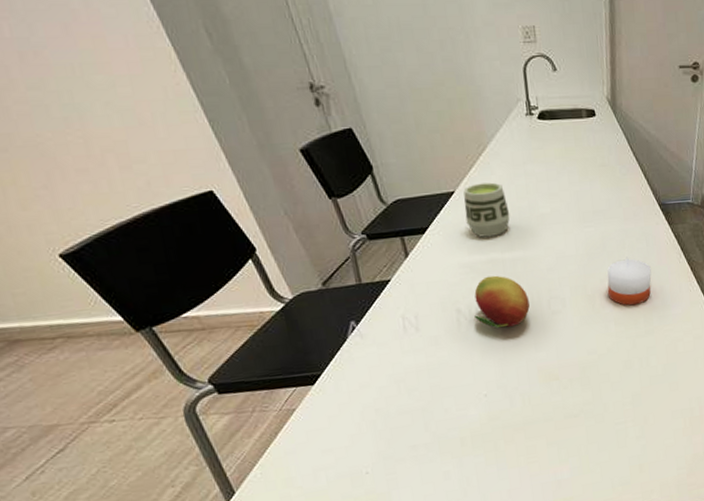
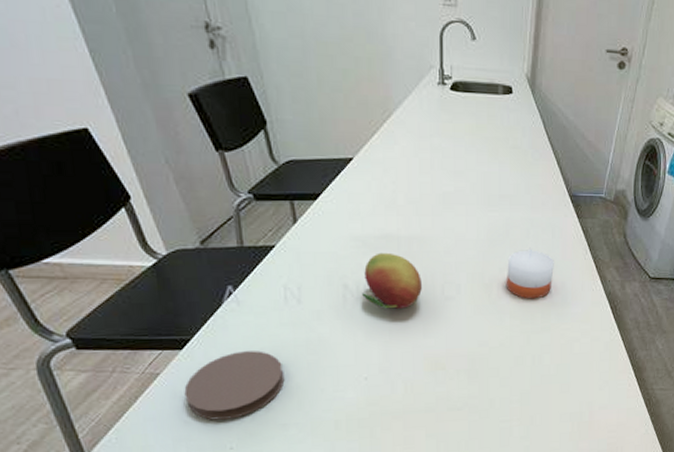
coaster: none [319,379,411,449] -> present [184,351,285,420]
cup: present [463,182,510,237] -> none [362,152,411,210]

